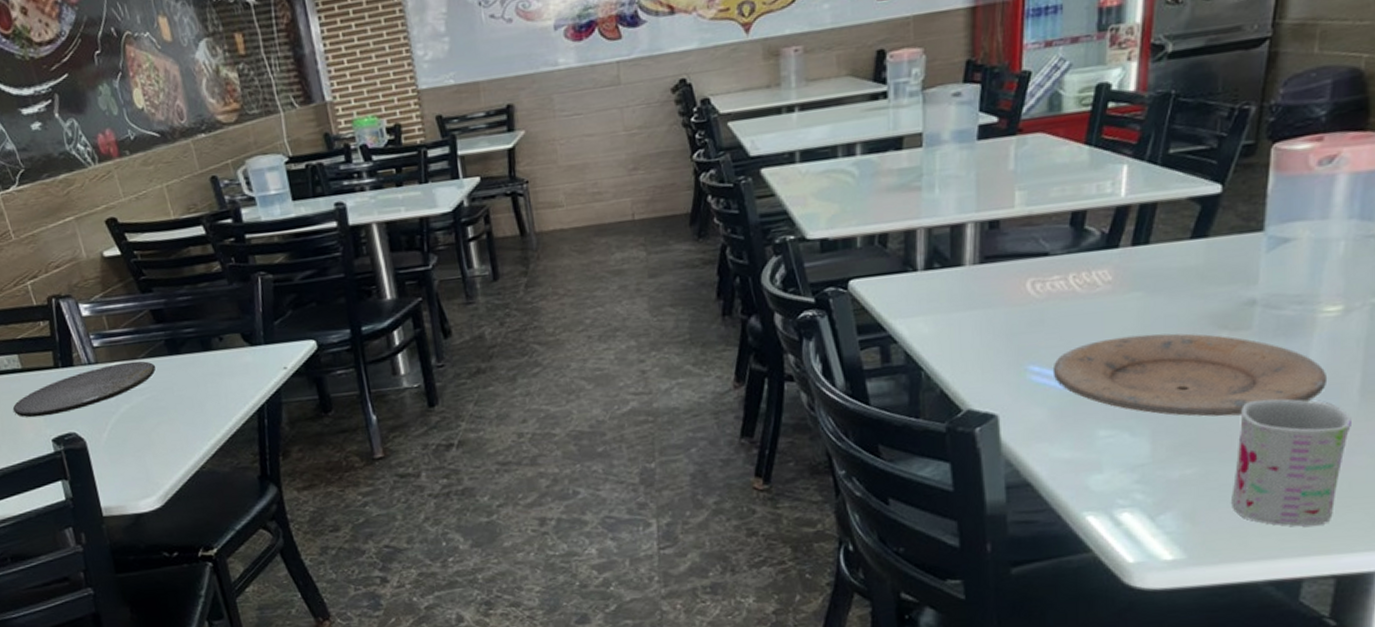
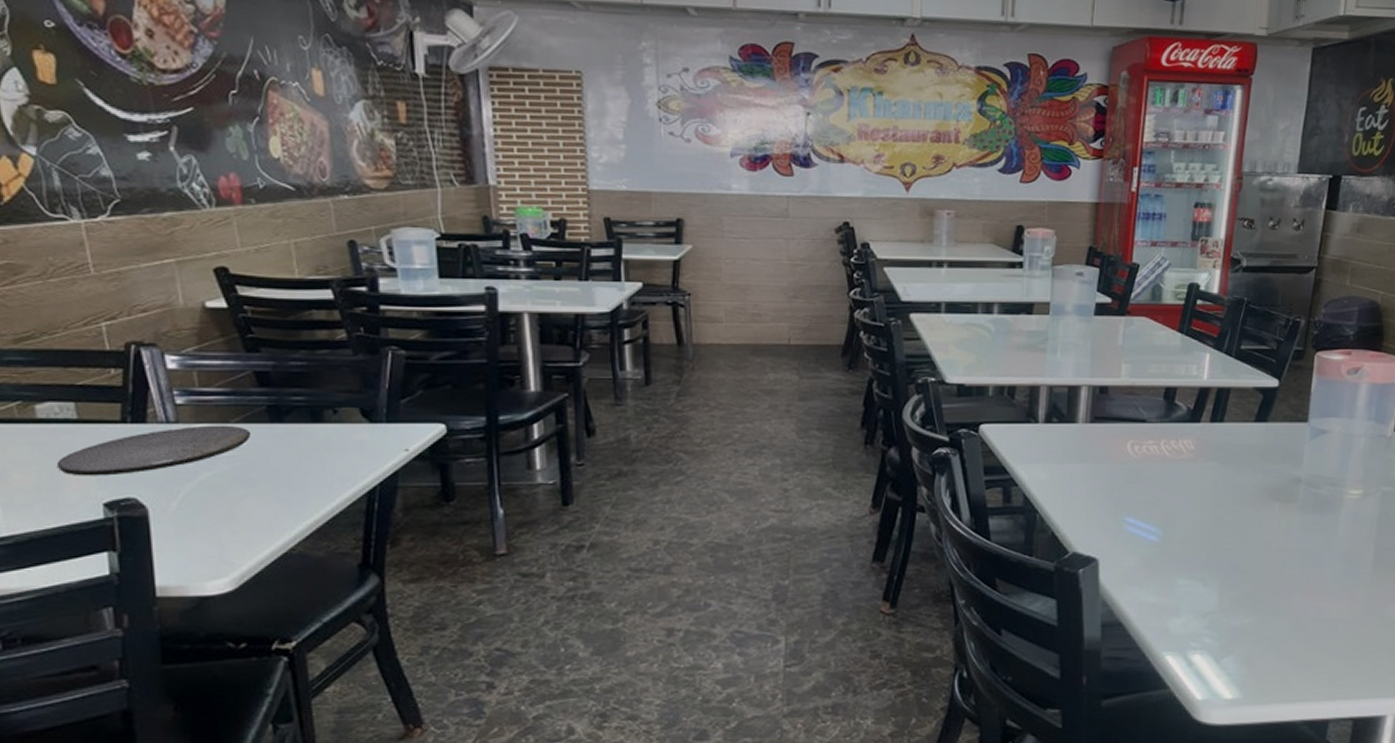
plate: present [1052,333,1326,417] -> none [1144,499,1350,575]
mug: present [1231,398,1351,527] -> none [1278,563,1367,674]

